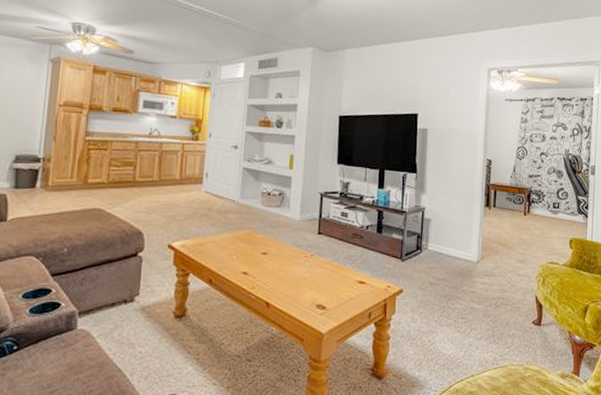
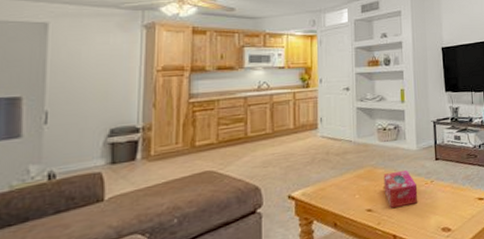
tissue box: none [261,239,296,276] -> present [383,169,418,209]

